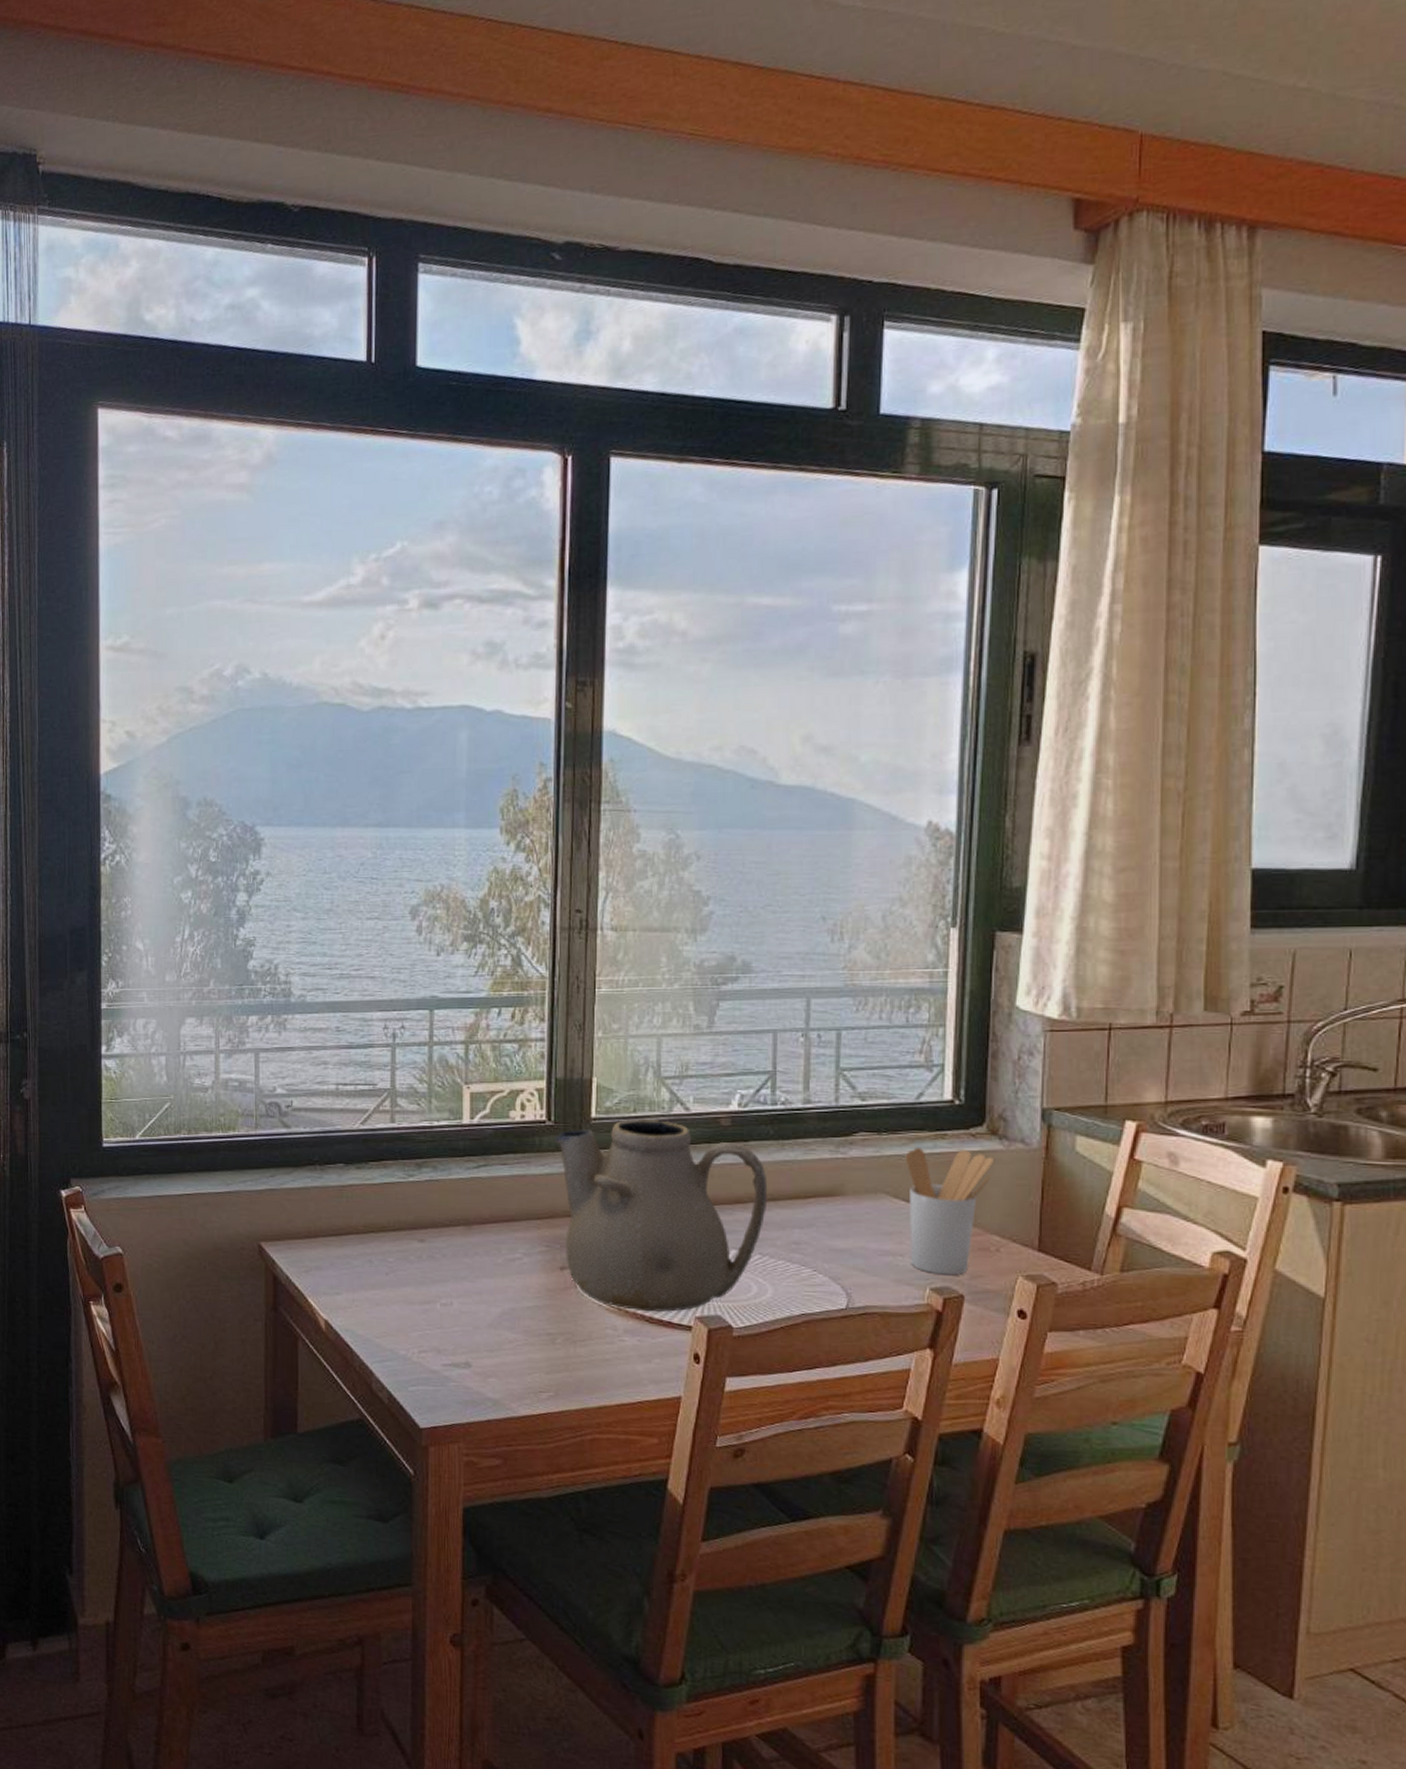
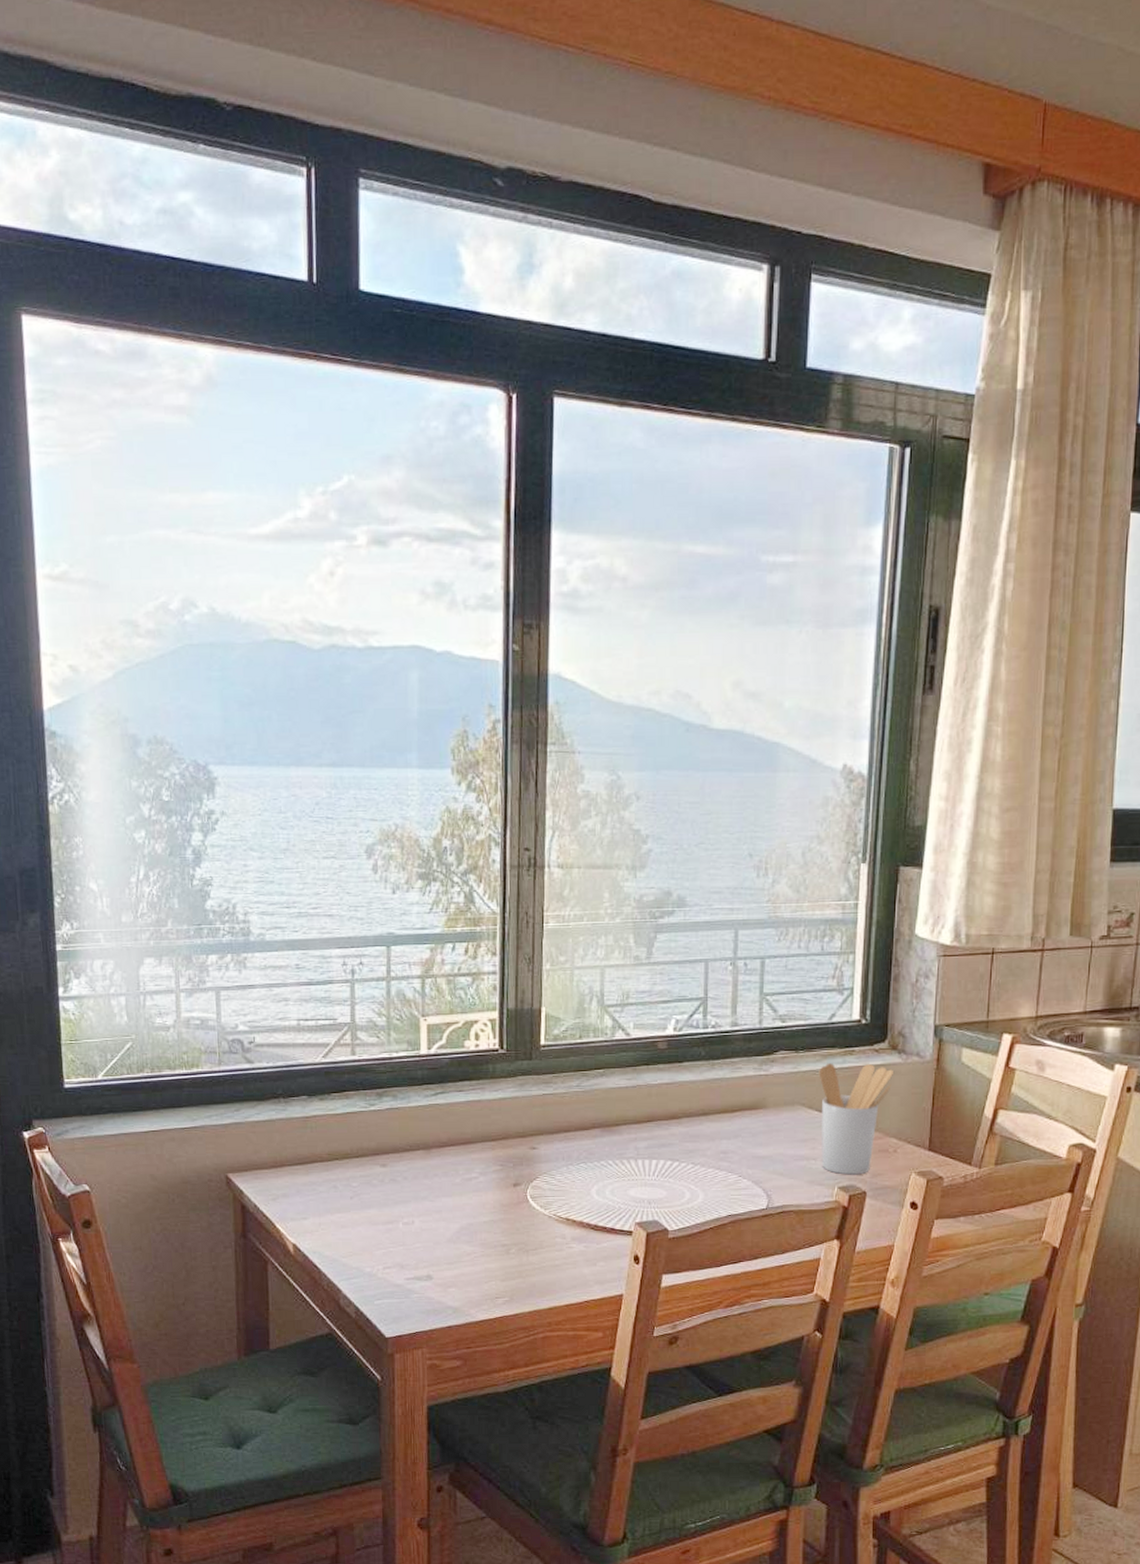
teapot: present [553,1119,768,1312] -> none [506,1045,700,1219]

